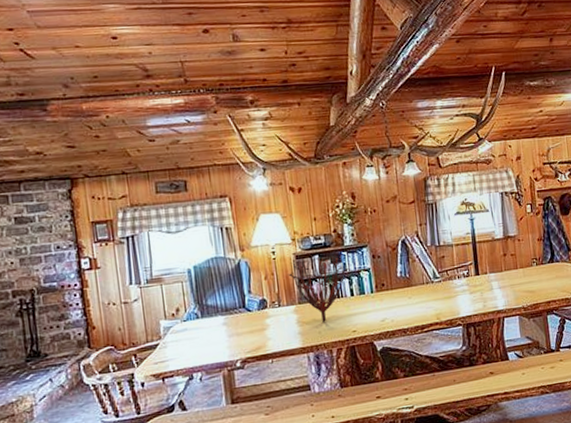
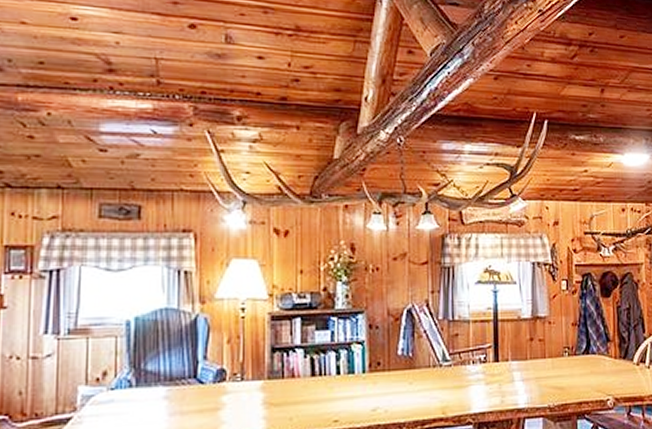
plant: present [288,253,350,322] -> none [258,317,339,406]

